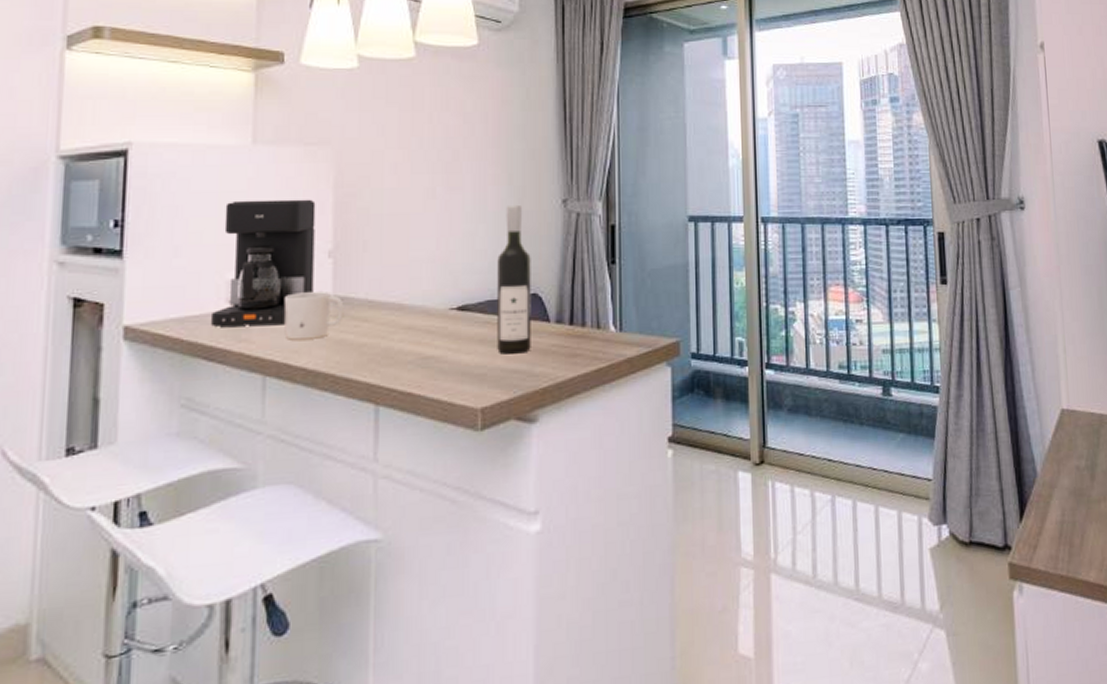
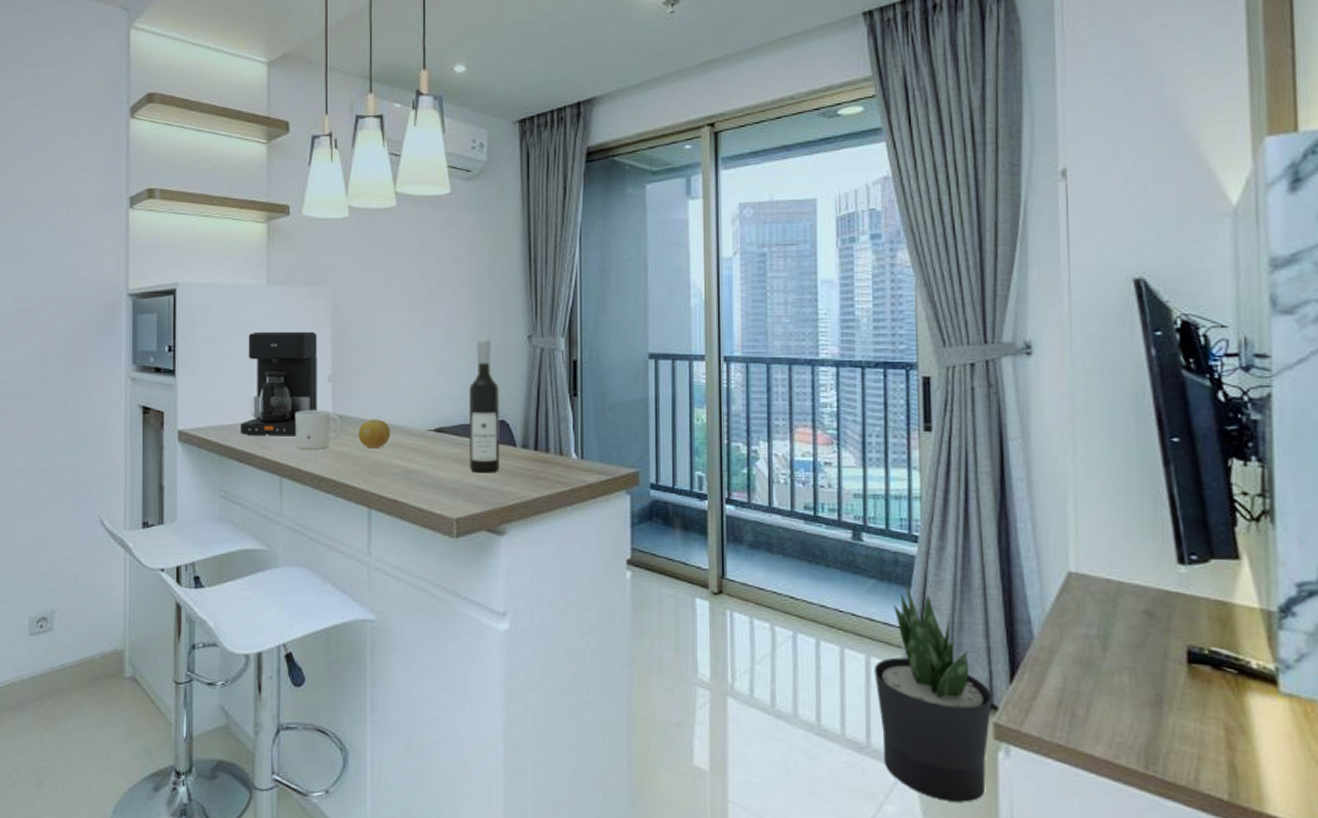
fruit: none [364,299,405,334] -> present [358,419,391,449]
planter: none [905,433,1007,649] -> present [874,582,992,802]

